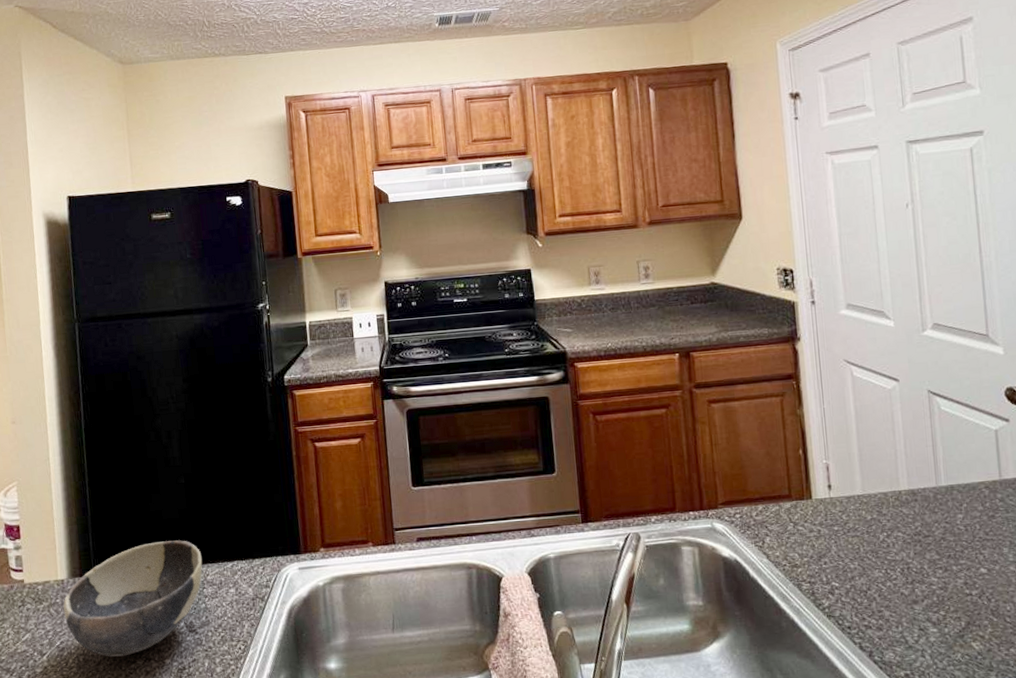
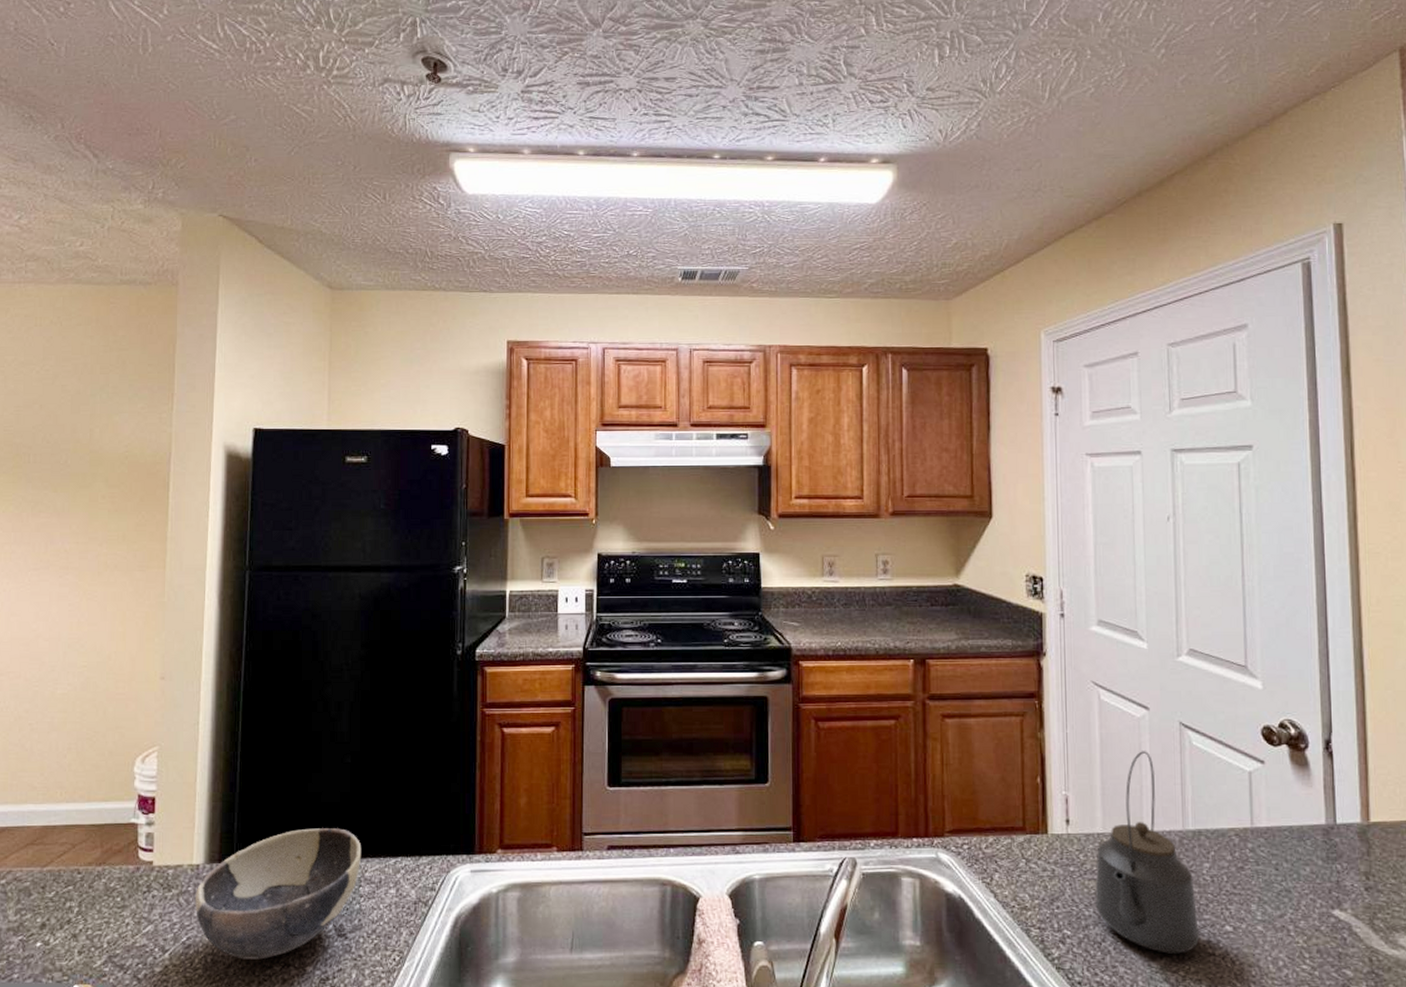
kettle: none [858,418,957,597] -> present [1095,751,1199,954]

